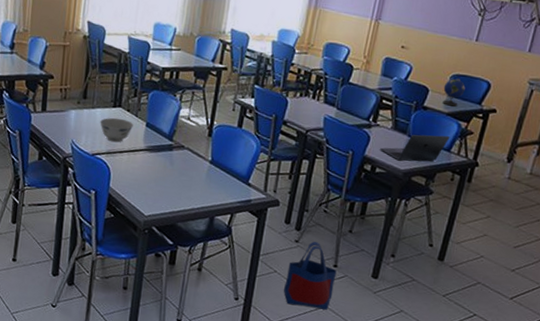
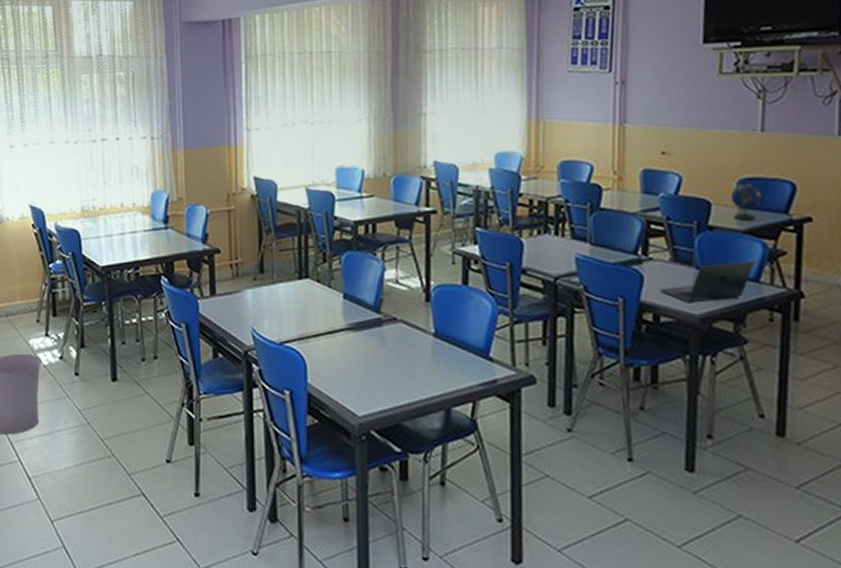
bowl: present [100,117,134,143] -> none [284,292,327,324]
tote bag: present [283,242,337,310] -> none [562,428,635,525]

